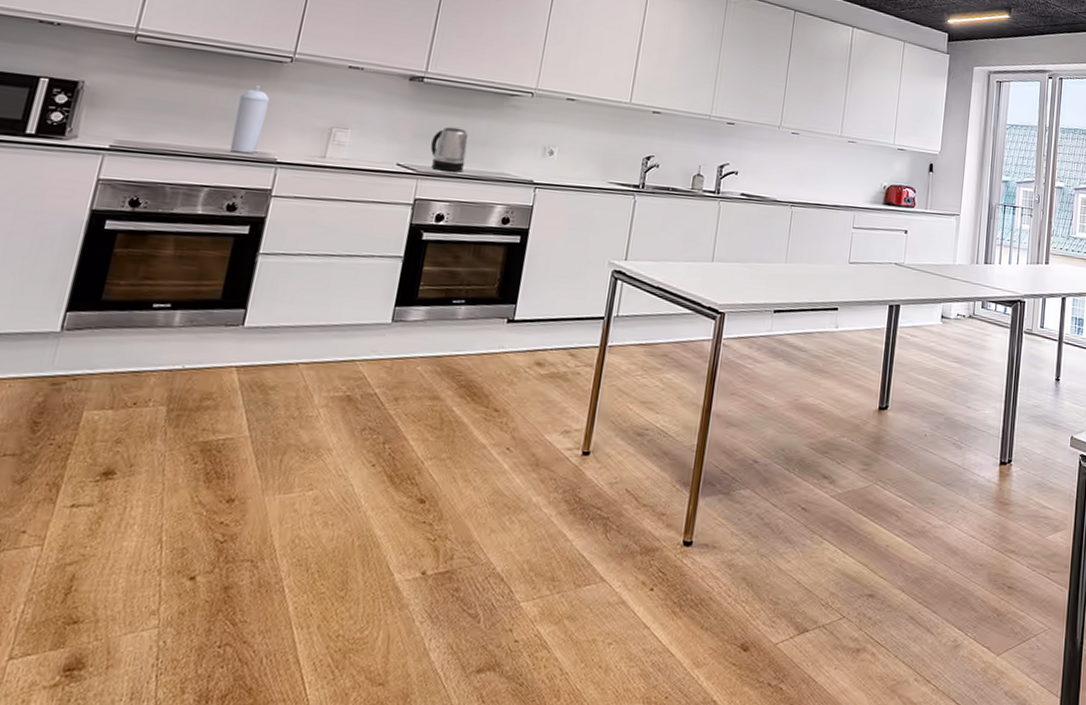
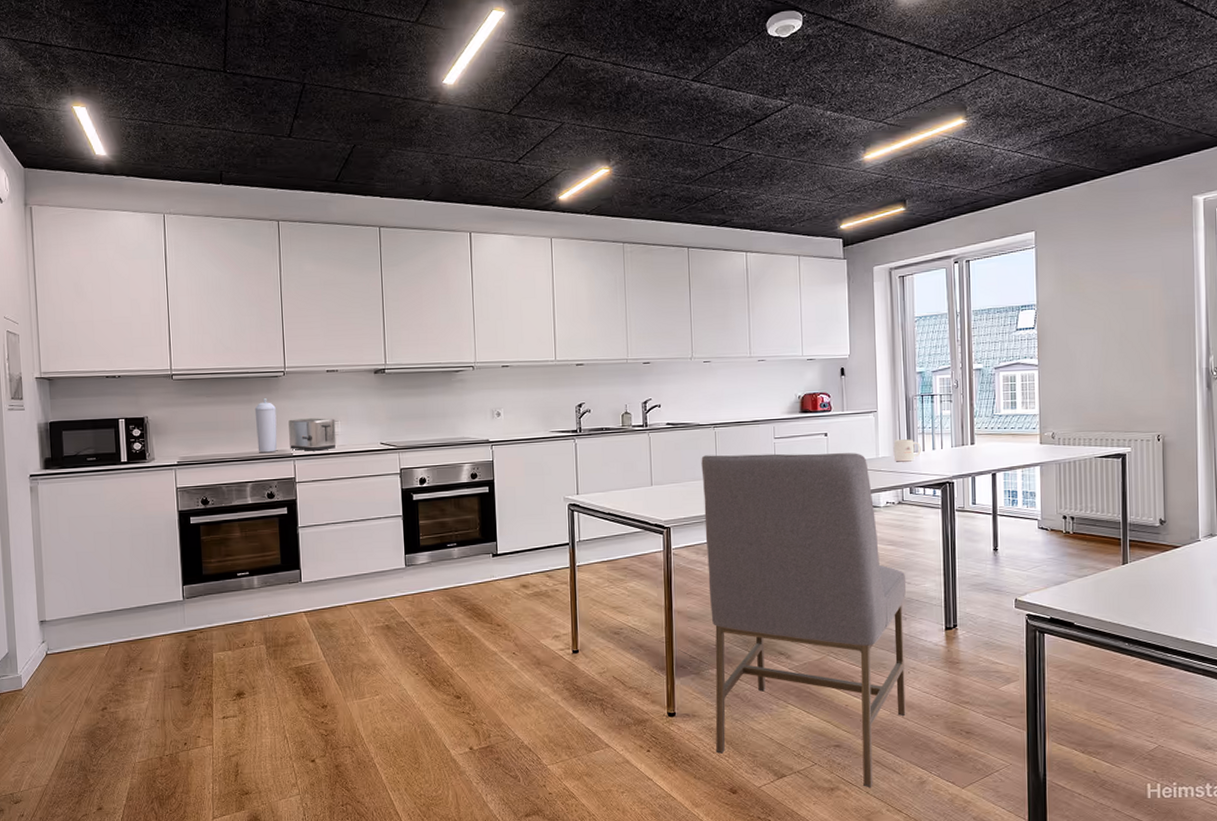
toaster: none [274,116,345,162] -> present [288,418,337,451]
kettle: present [430,127,468,173] -> none [403,406,433,443]
chair: none [731,235,967,651] -> present [701,452,907,788]
mug: none [970,248,998,274] -> present [893,439,921,462]

